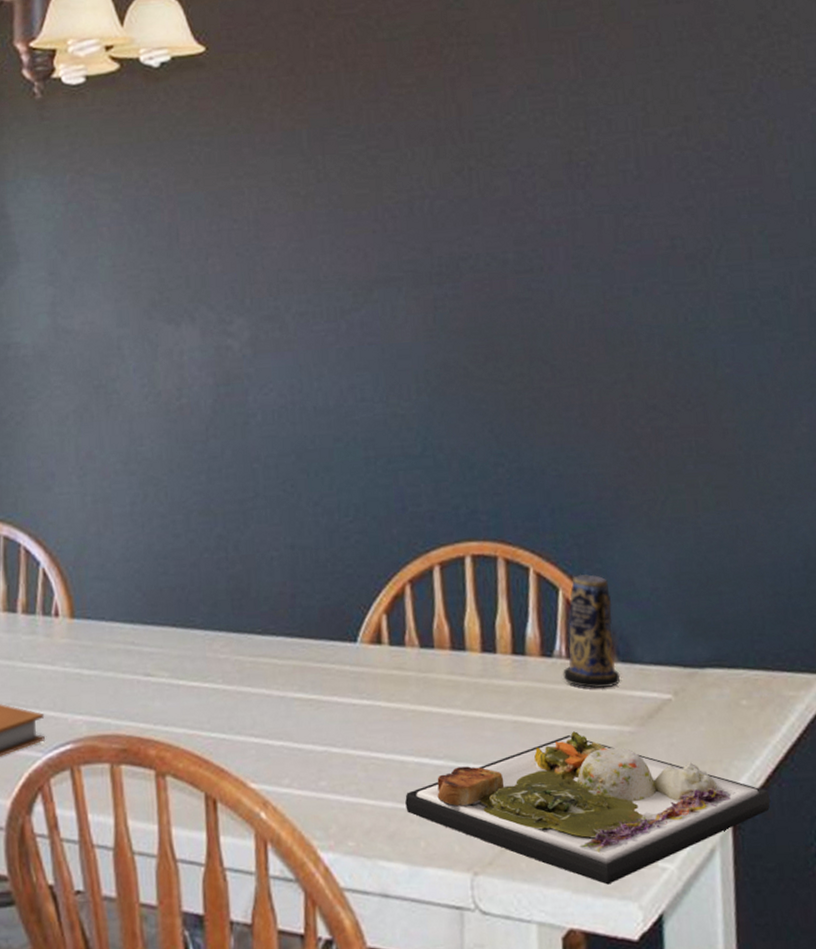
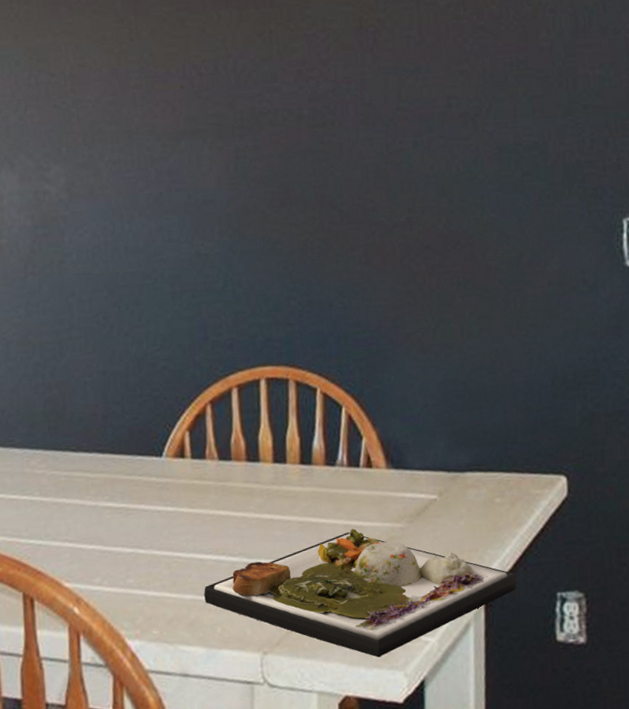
candle: present [563,574,621,688] -> none [344,393,394,491]

